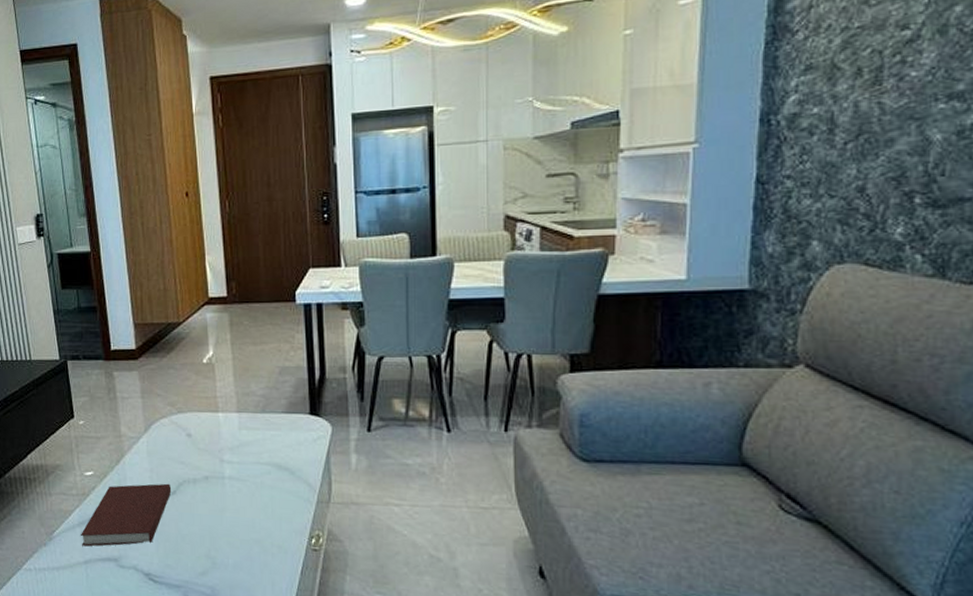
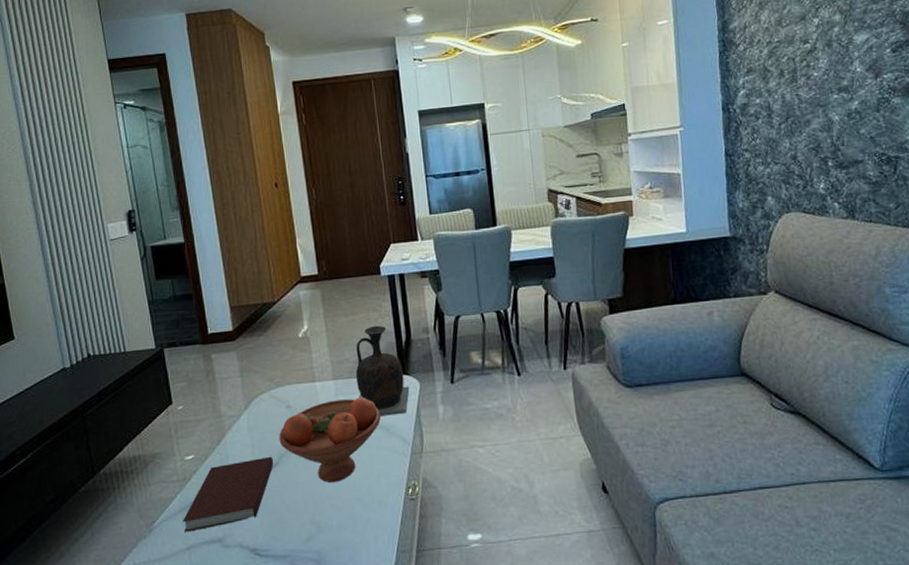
fruit bowl: none [178,434,286,521] -> present [279,397,381,483]
vase: none [261,359,320,459] -> present [355,326,410,416]

